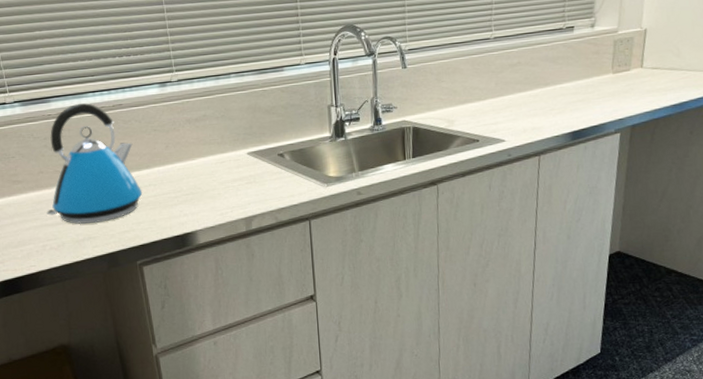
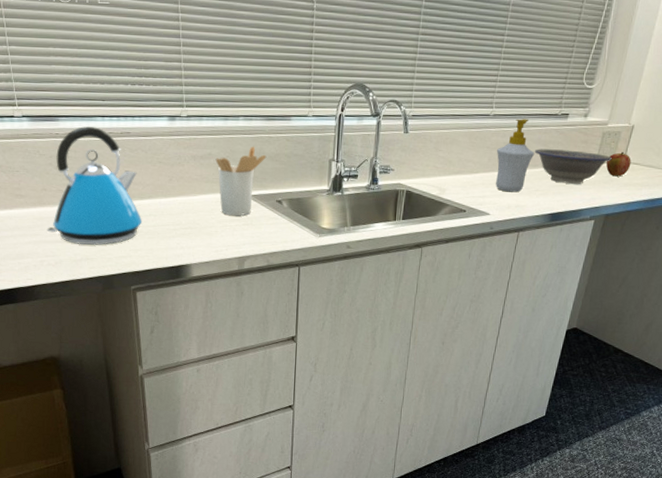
utensil holder: none [210,101,263,176] -> present [215,146,267,216]
soap bottle: none [502,37,544,115] -> present [496,119,535,193]
bowl: none [544,62,628,99] -> present [535,149,612,184]
apple: none [623,57,650,85] -> present [606,151,631,177]

